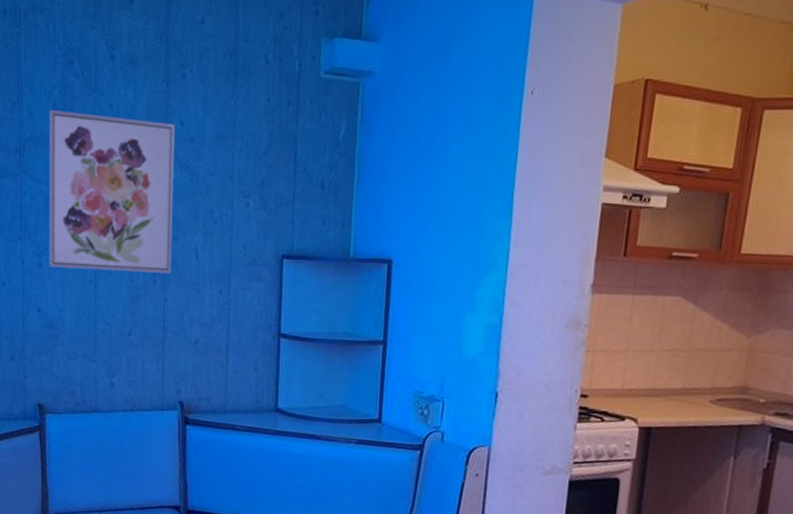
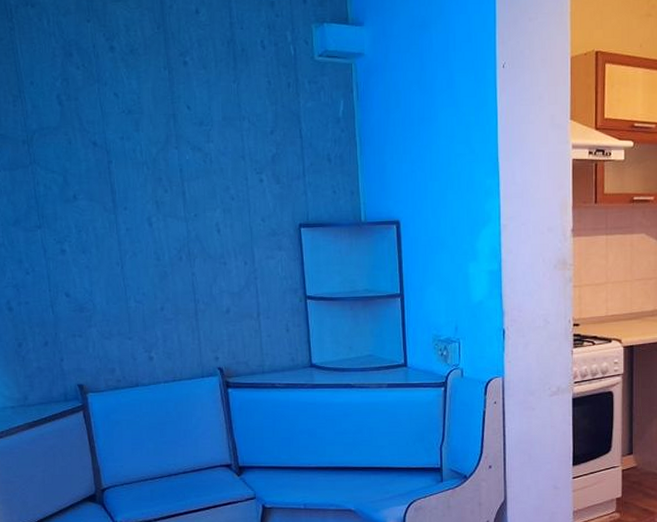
wall art: present [48,109,176,274] -> none [53,100,195,253]

